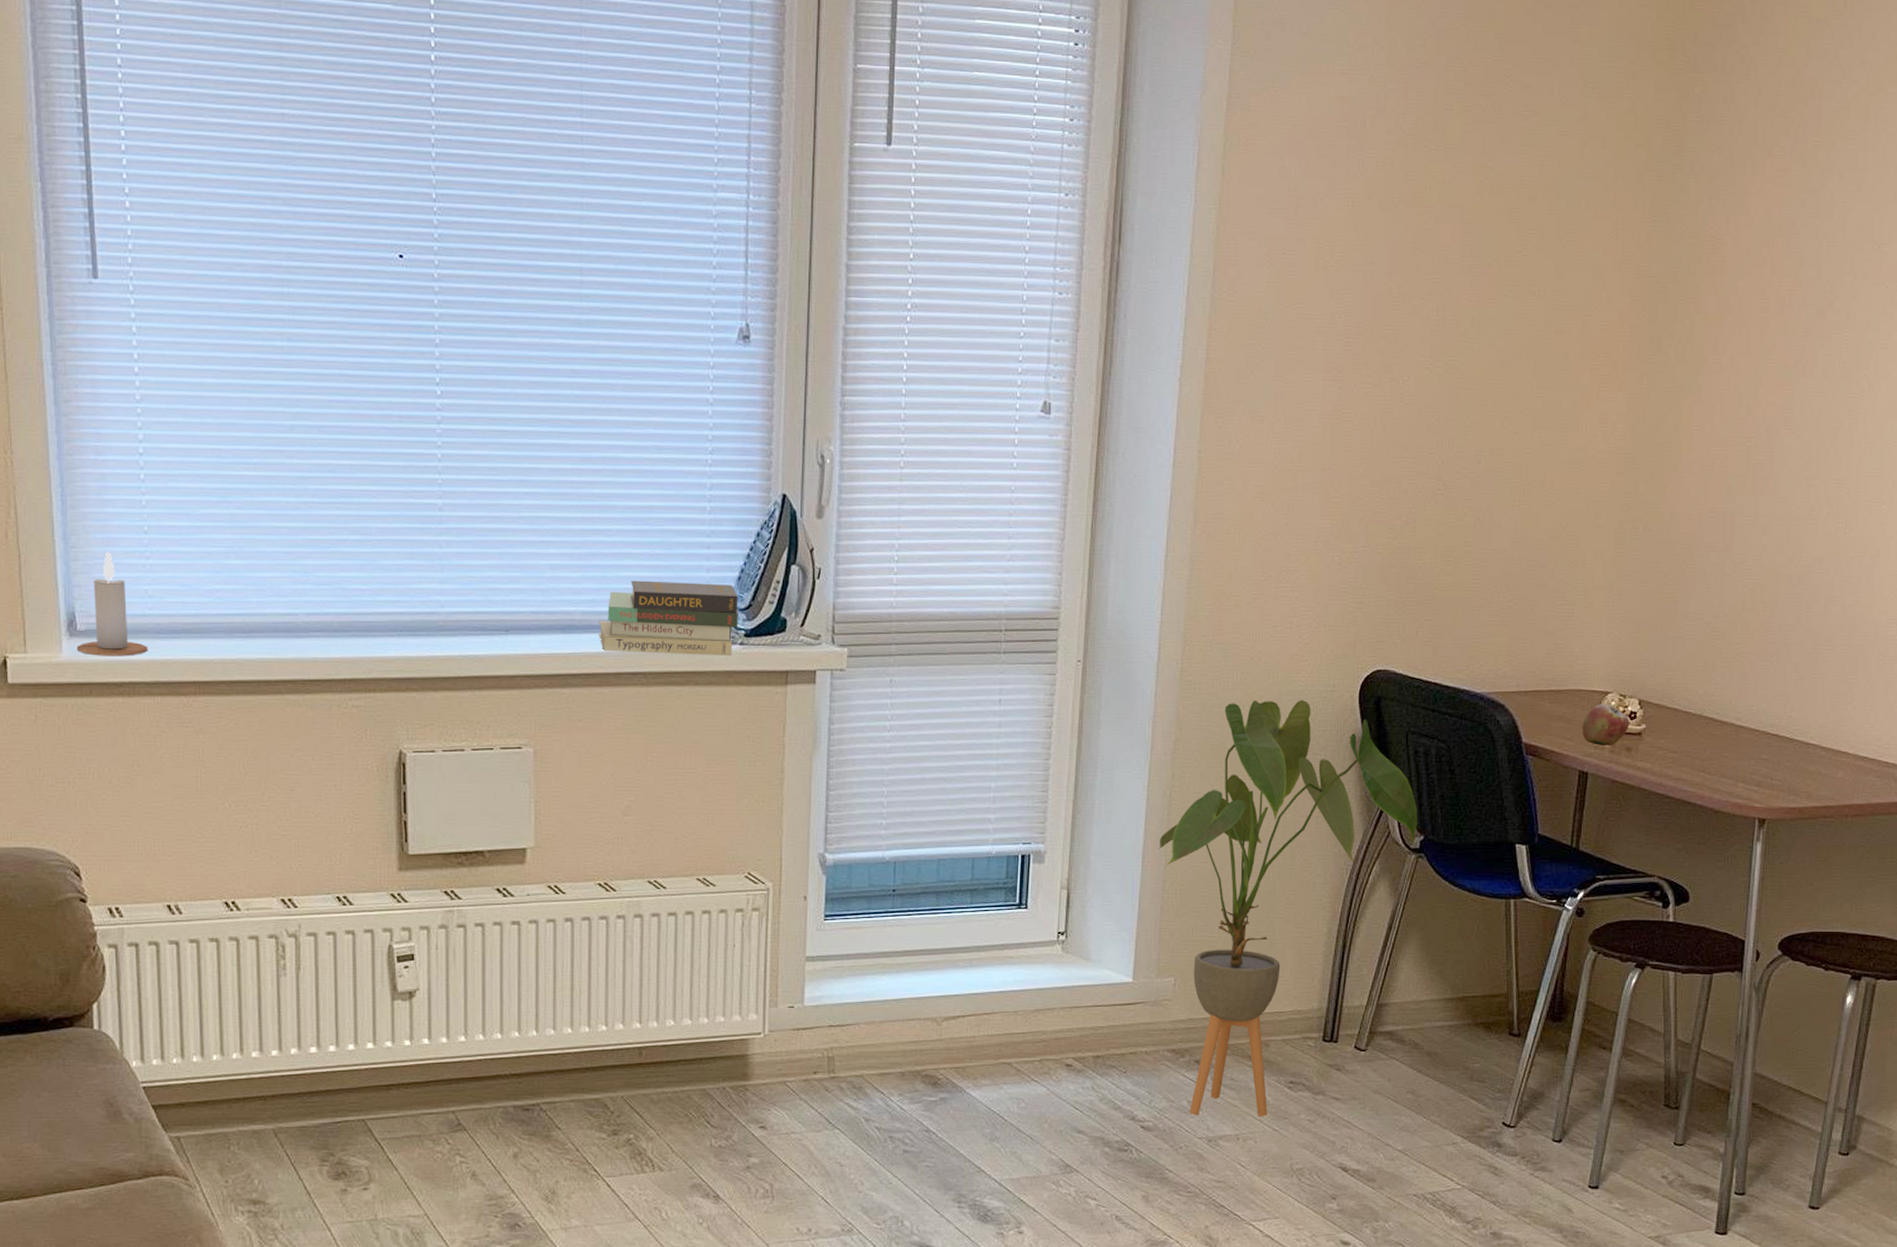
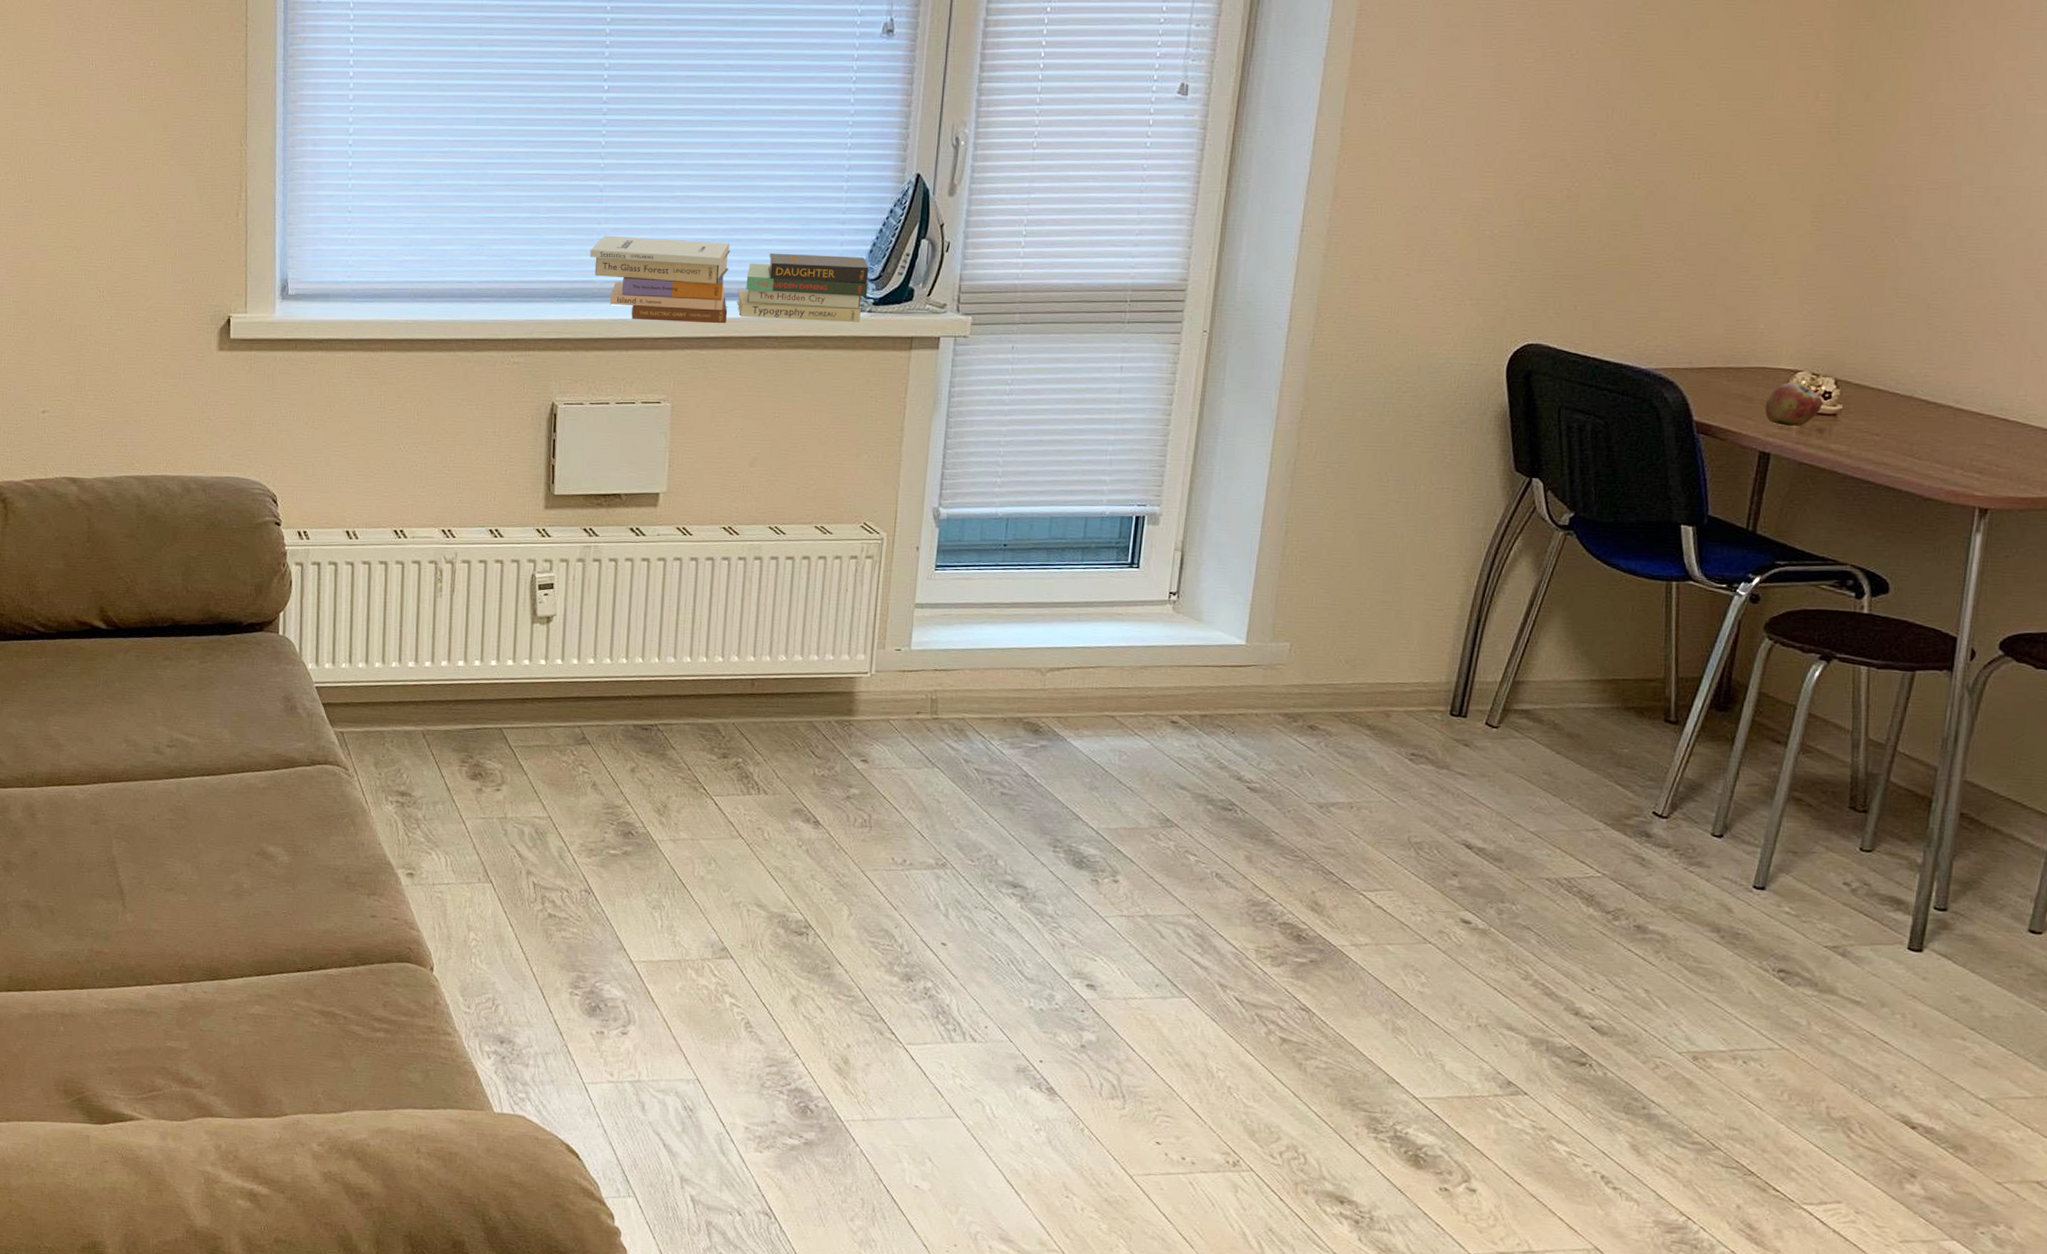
candle: present [76,551,148,657] -> none [287,228,345,317]
books: none [432,560,589,659] -> present [589,235,730,324]
house plant: present [1159,699,1417,1117] -> none [1280,372,1568,787]

